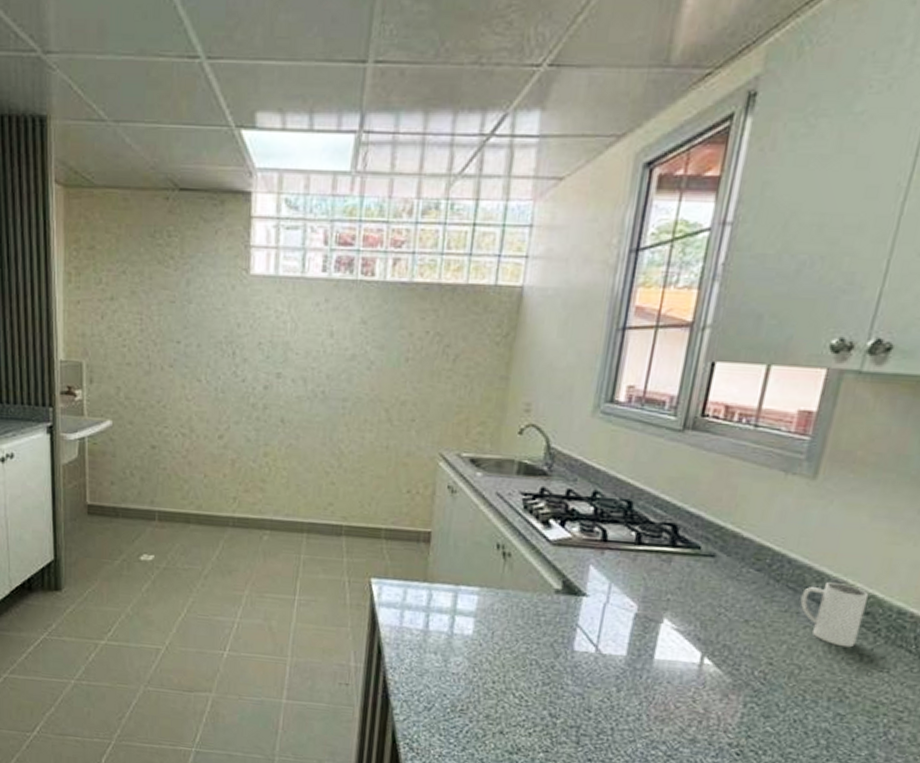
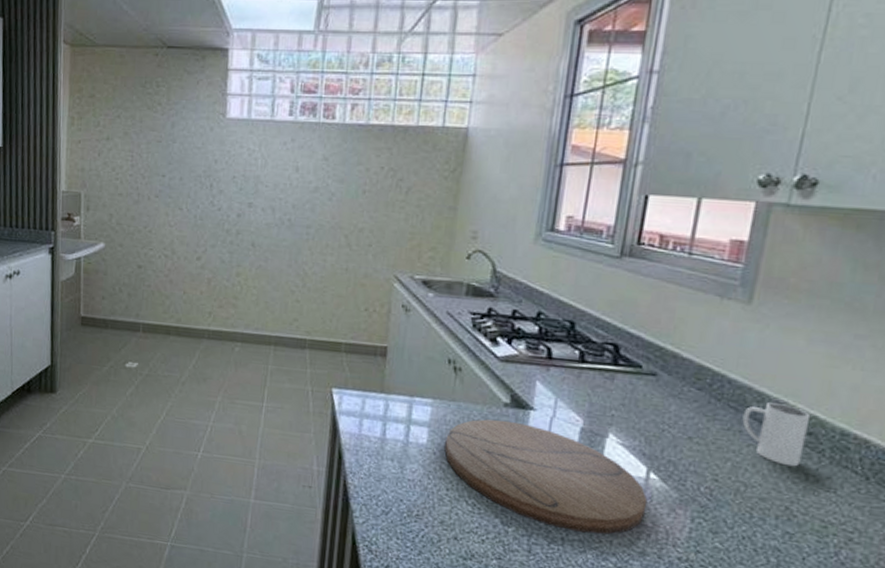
cutting board: none [491,607,701,723] -> present [444,419,648,535]

